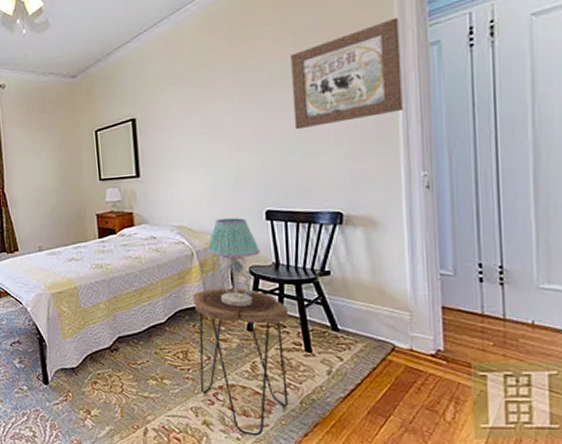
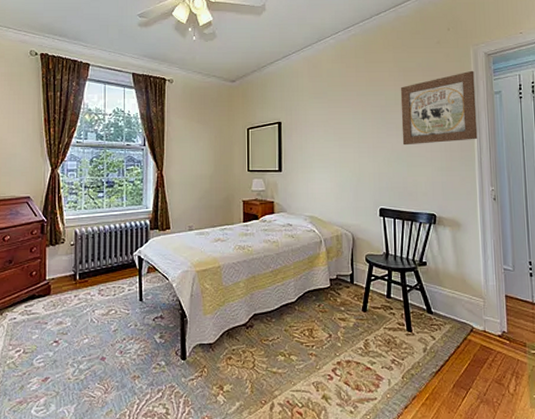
side table: present [192,287,289,436] -> none [319,272,395,409]
table lamp: present [207,218,261,307] -> none [333,213,375,290]

